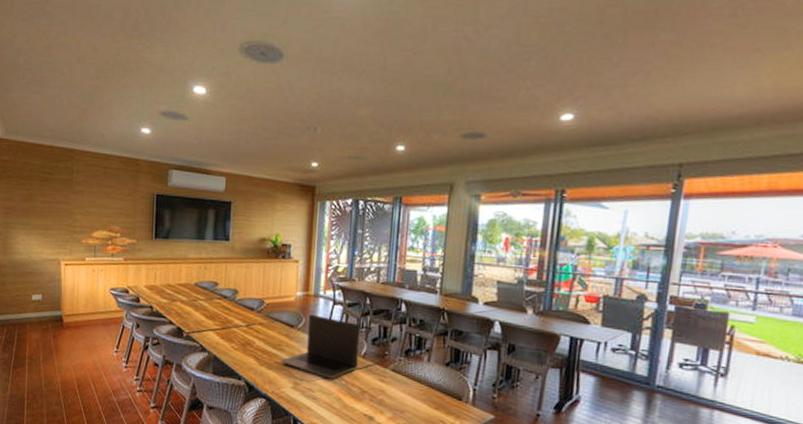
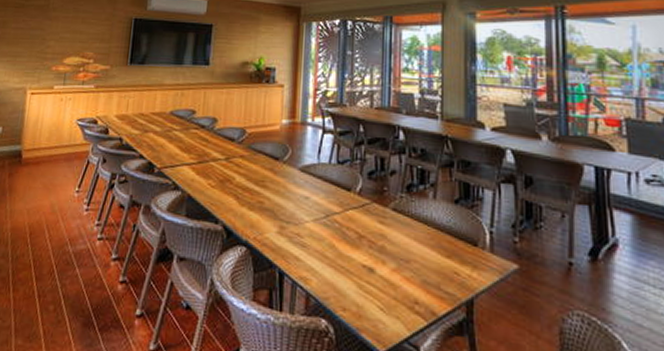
laptop computer: present [281,315,361,379] -> none [264,145,354,221]

